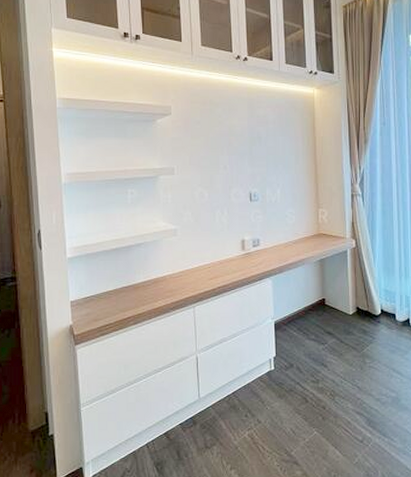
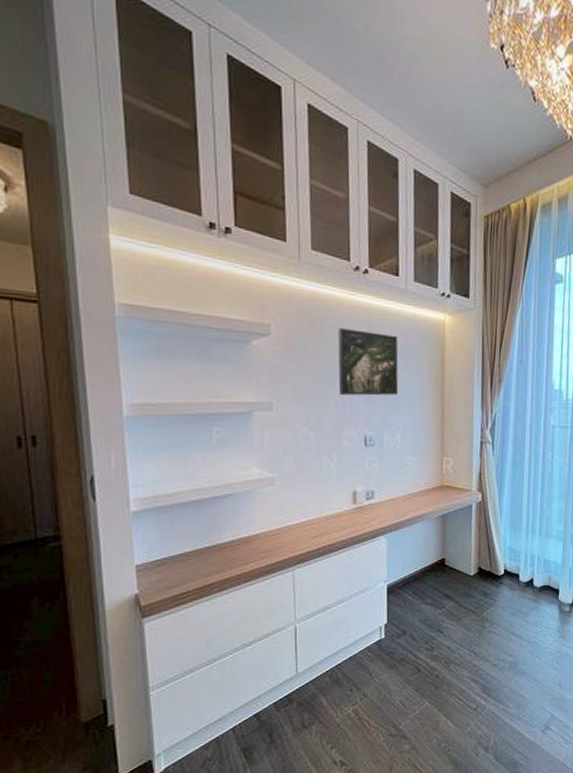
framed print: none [225,105,276,159] -> present [338,327,399,396]

